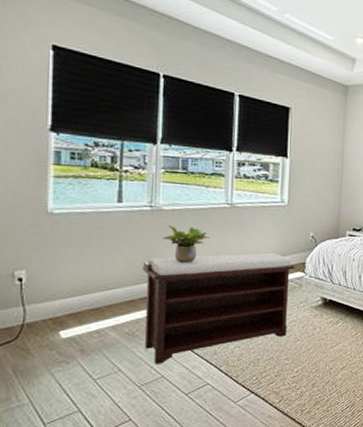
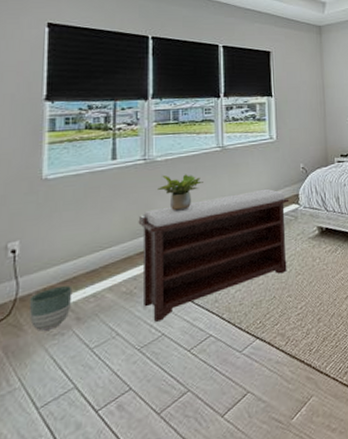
planter: none [35,318,77,357] -> present [29,285,73,332]

